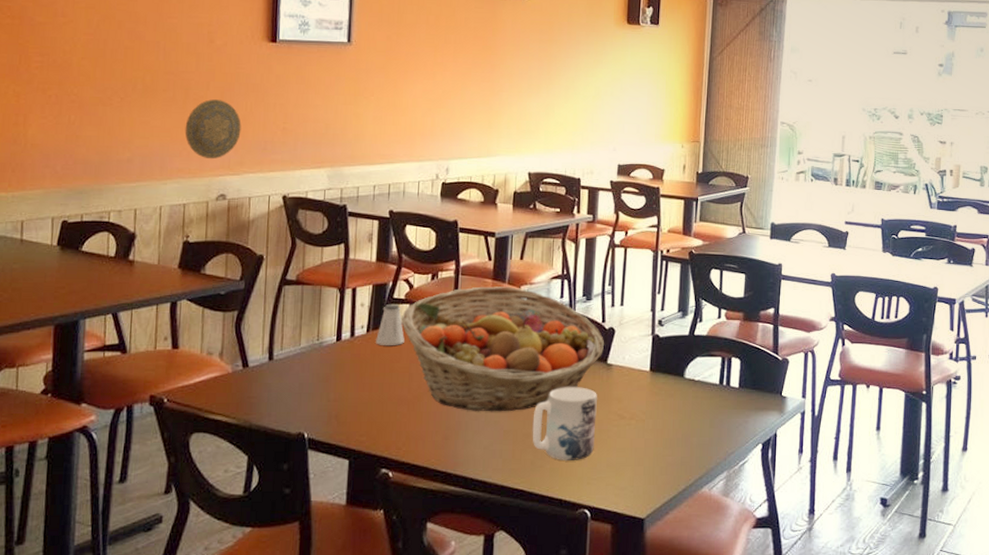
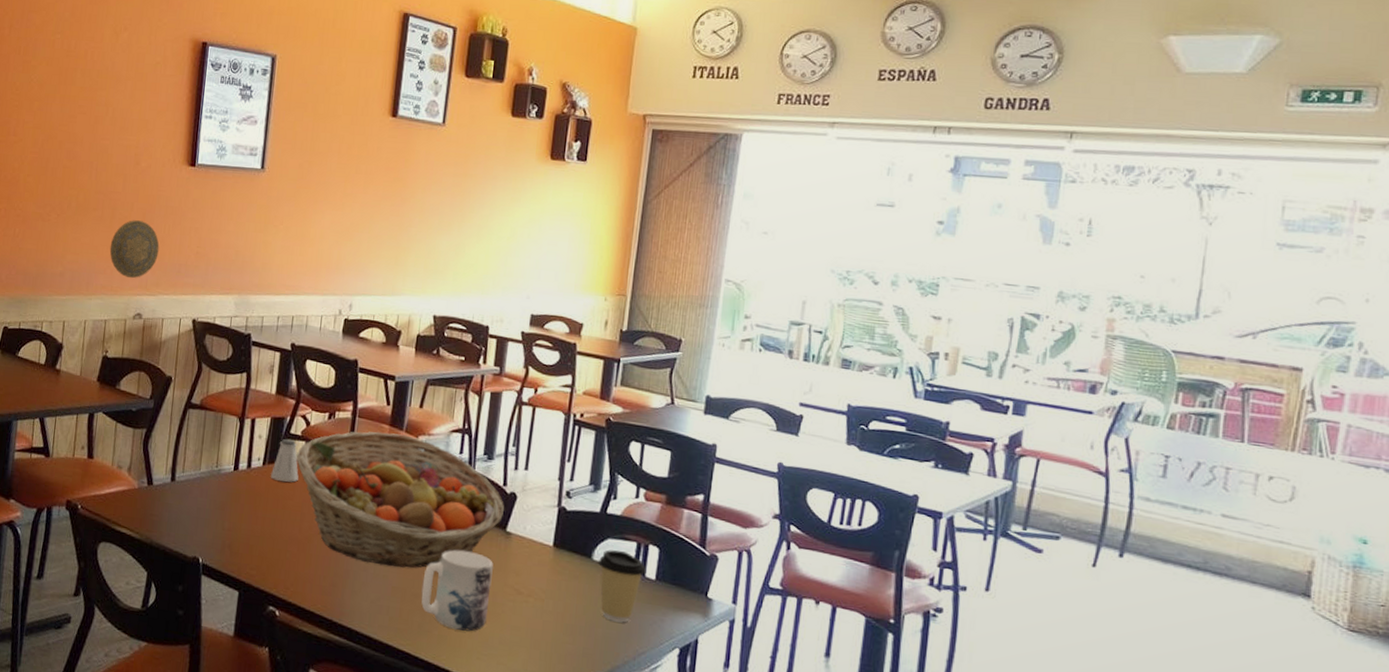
coffee cup: none [690,367,731,430] -> present [598,549,646,623]

